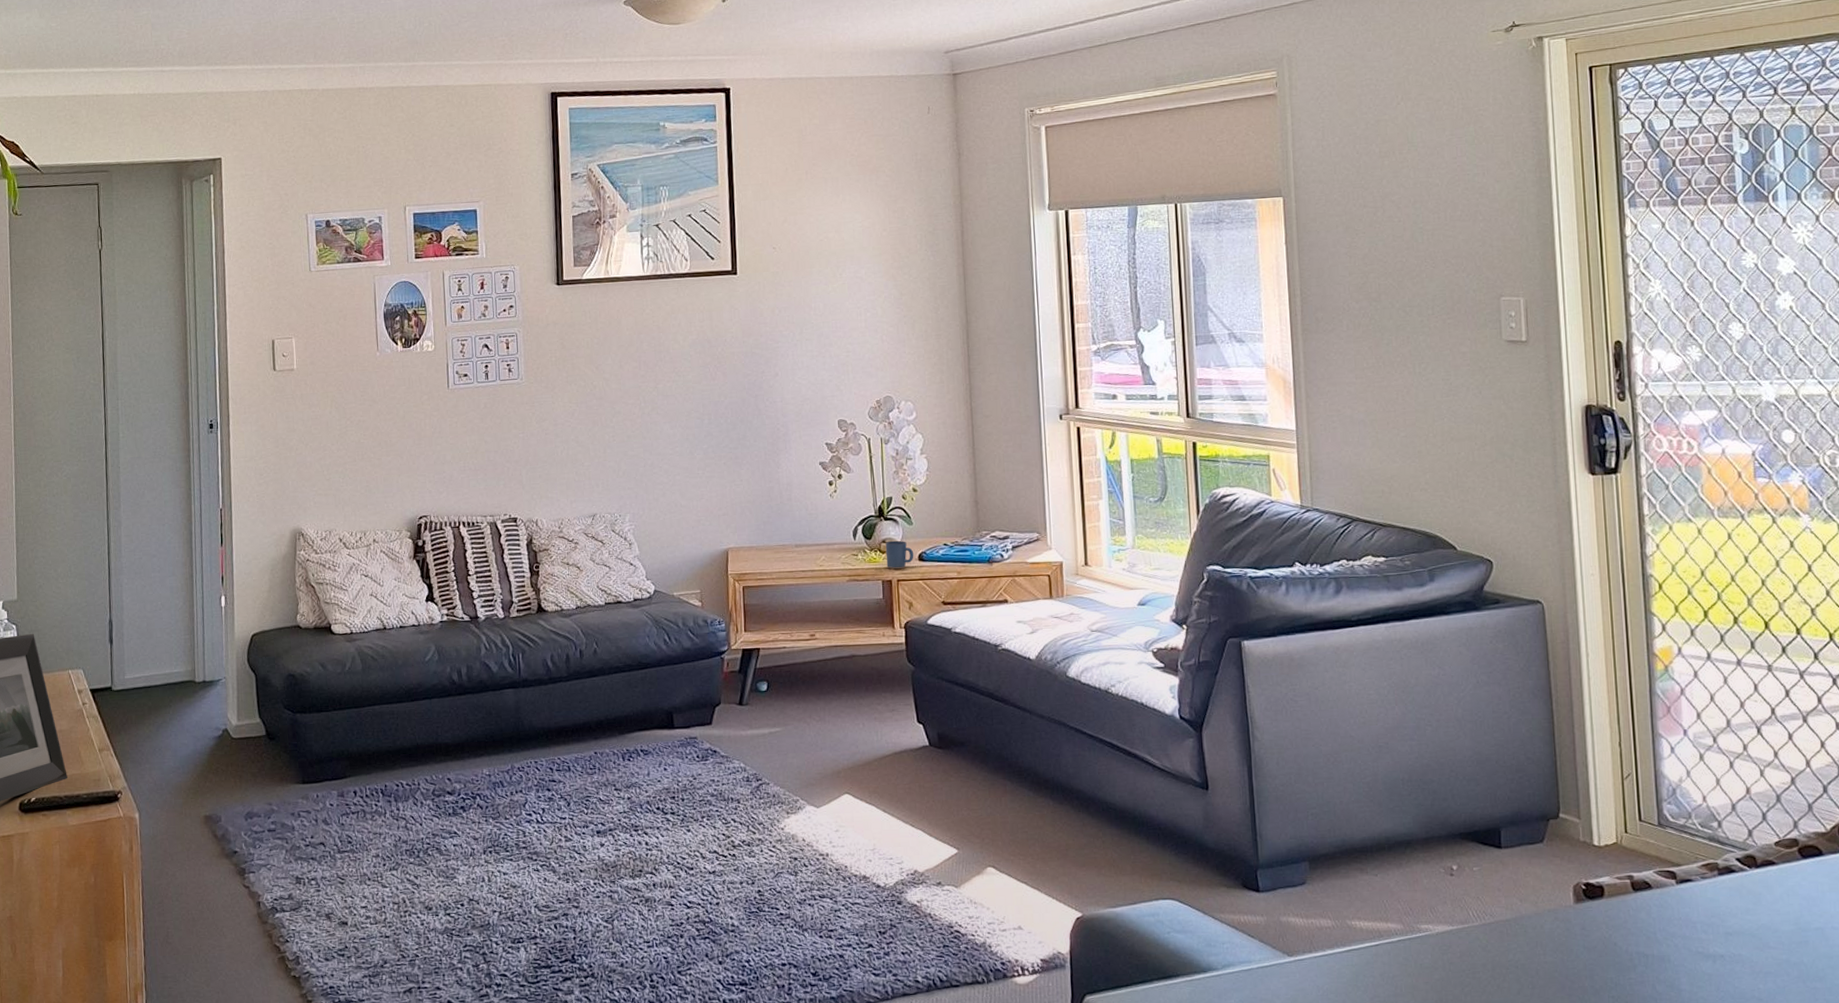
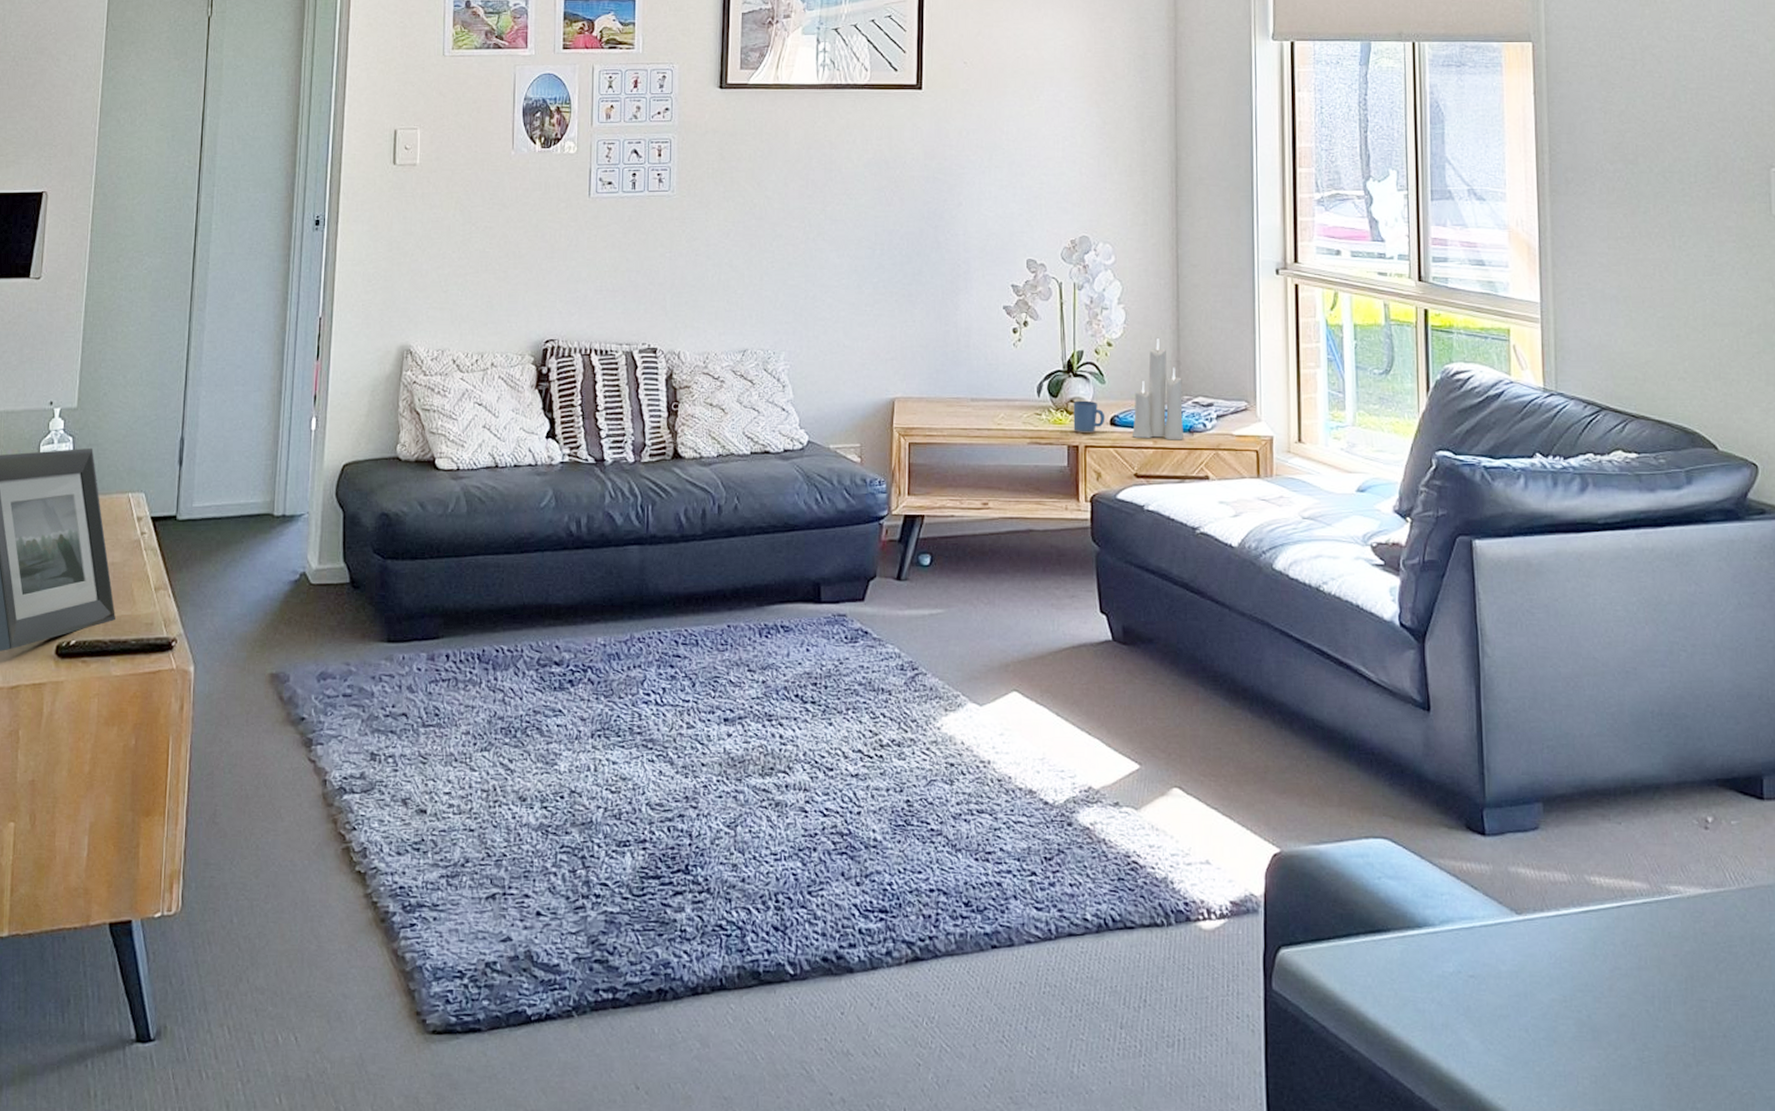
candle: none [938,482,984,571] -> present [1131,339,1183,440]

